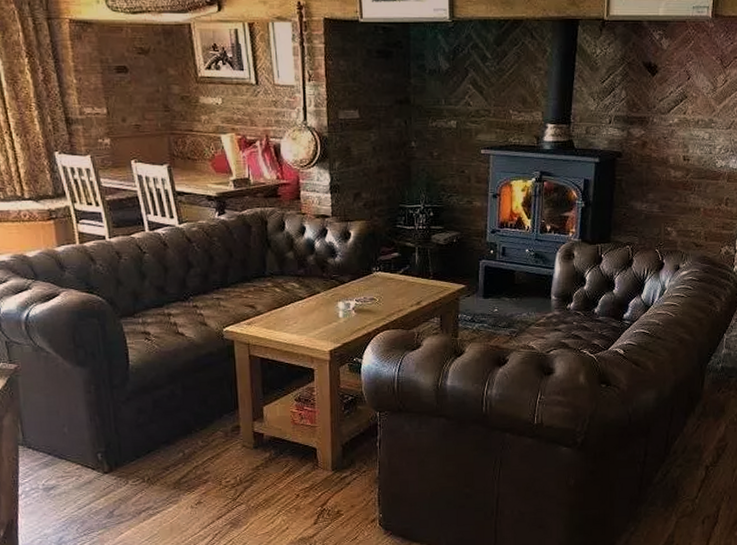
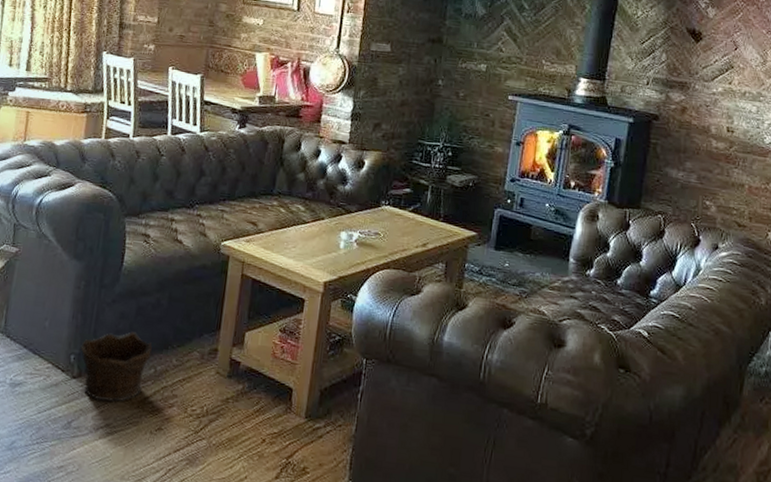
clay pot: none [105,423,176,489] -> present [80,332,152,402]

